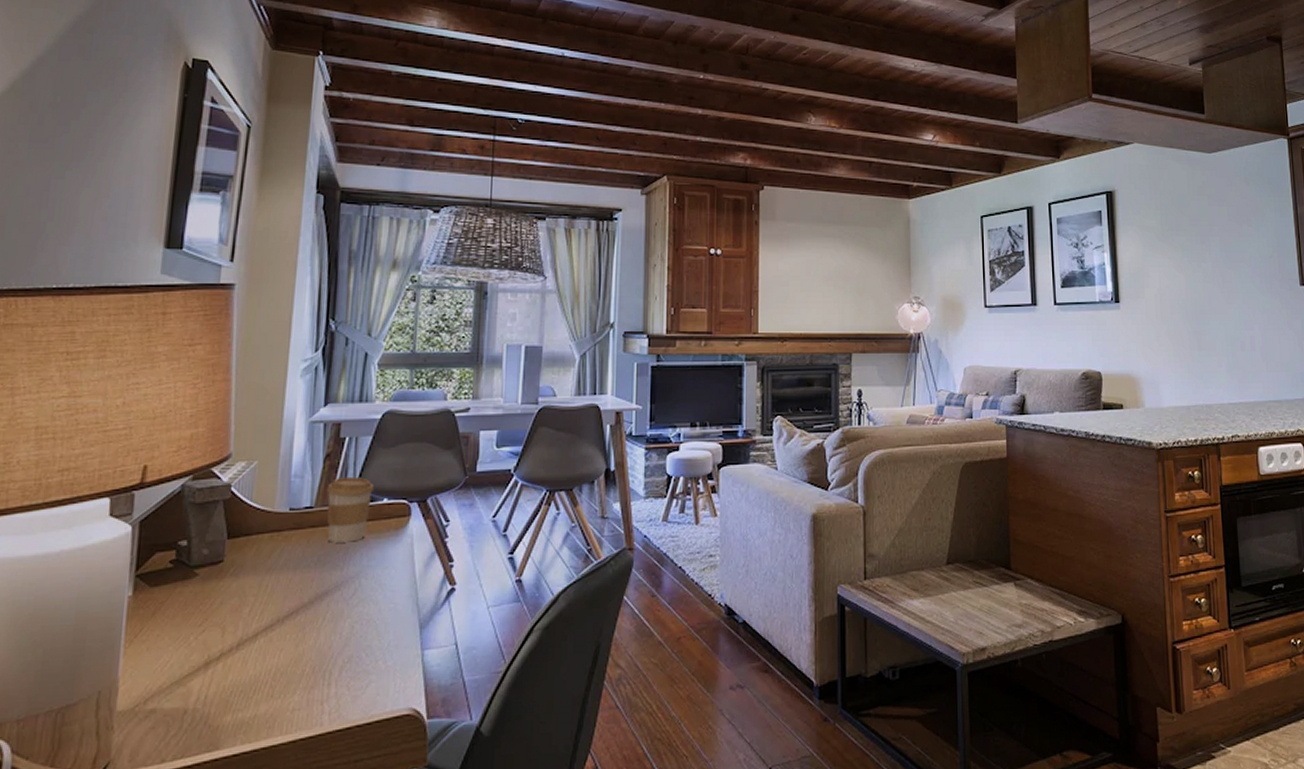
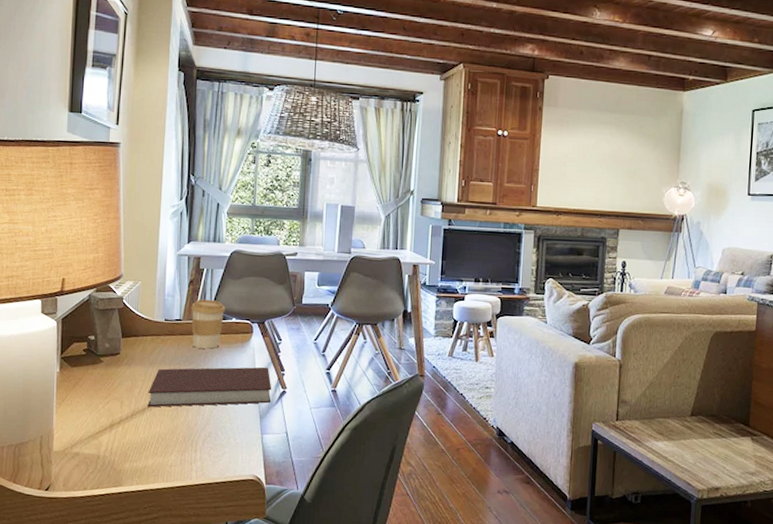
notebook: none [261,558,437,631] -> present [147,367,272,407]

